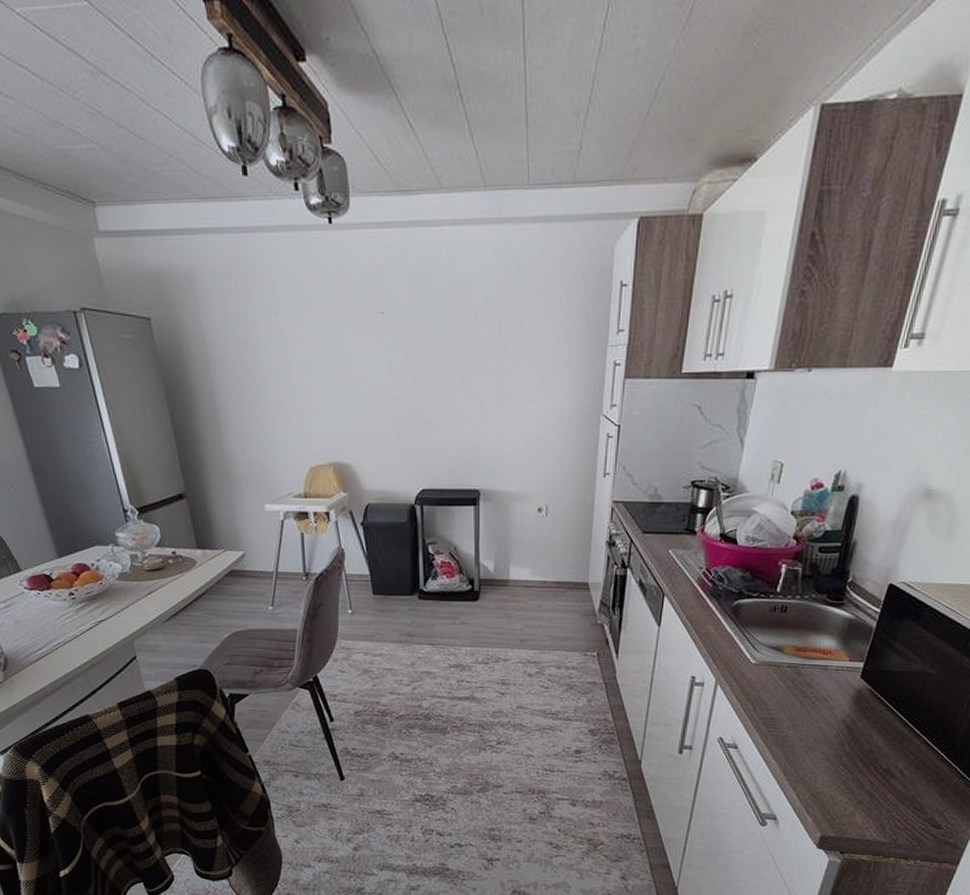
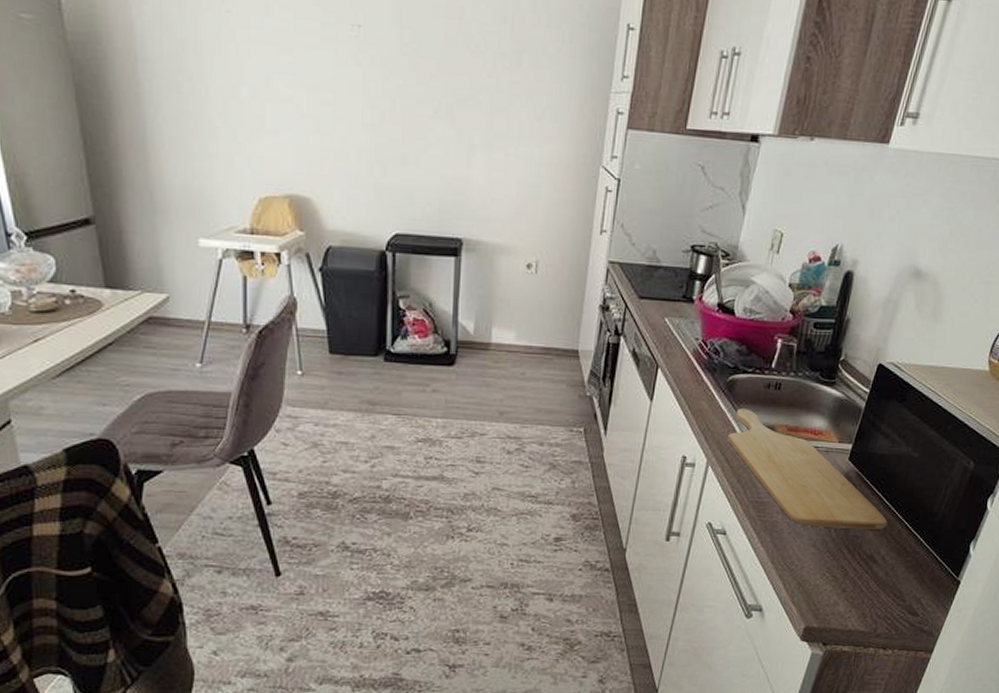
chopping board: none [734,631,905,744] -> present [727,408,888,530]

